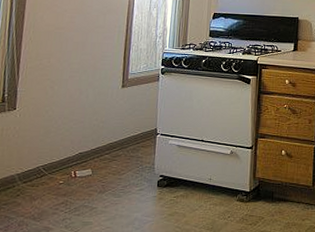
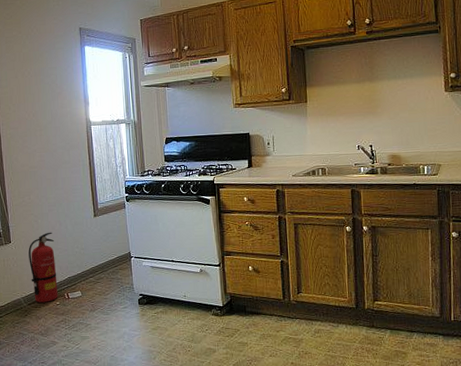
fire extinguisher: none [32,100,70,181] -> present [28,232,58,303]

